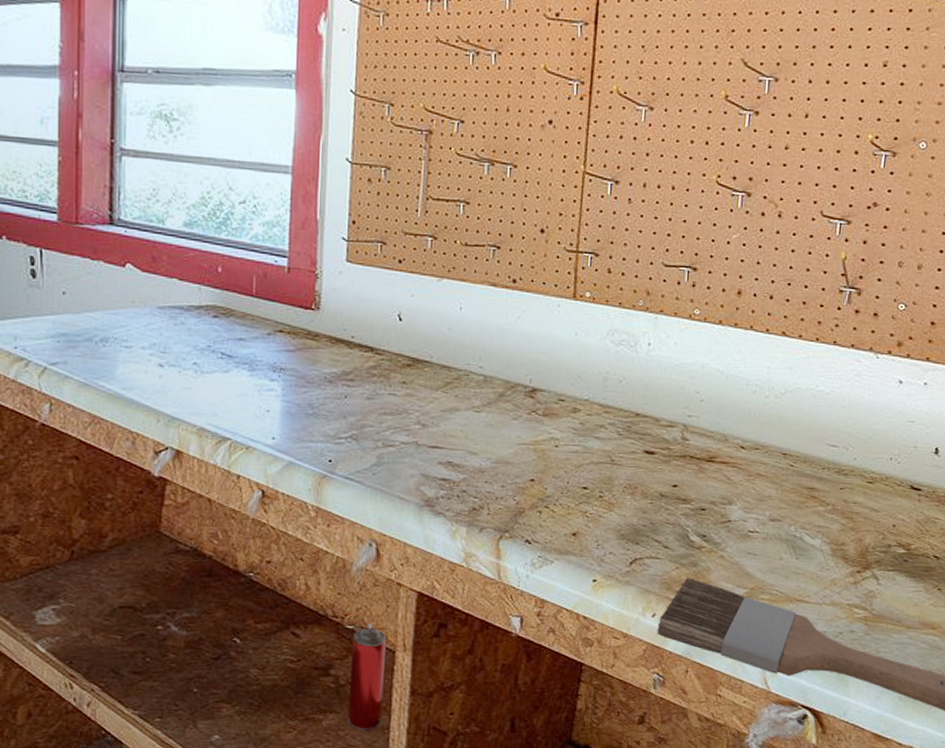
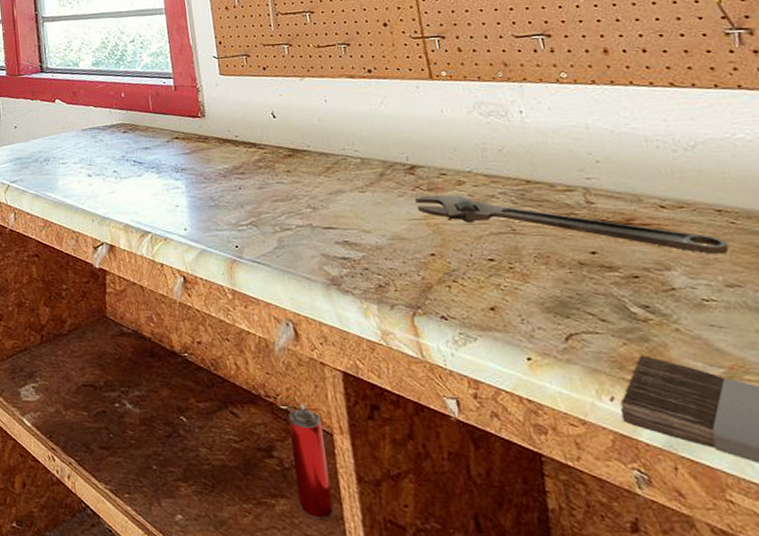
adjustable wrench: none [528,420,783,493] -> present [415,194,729,255]

